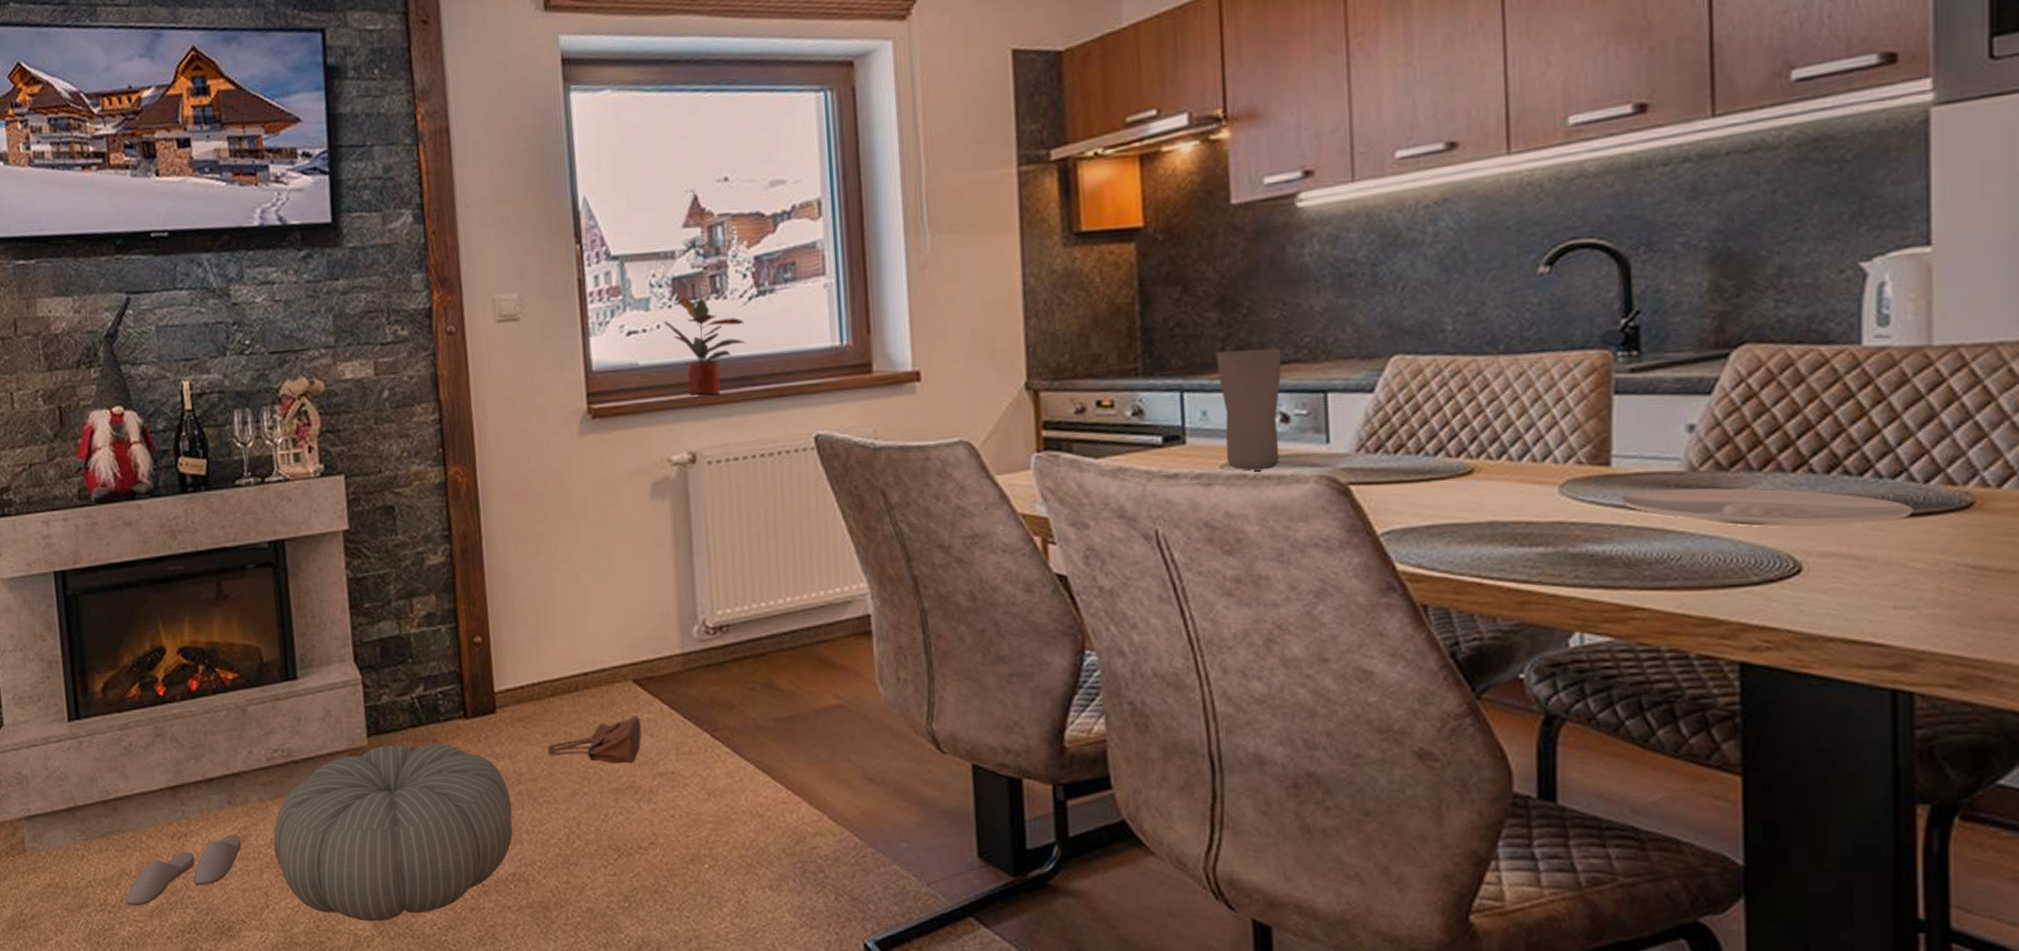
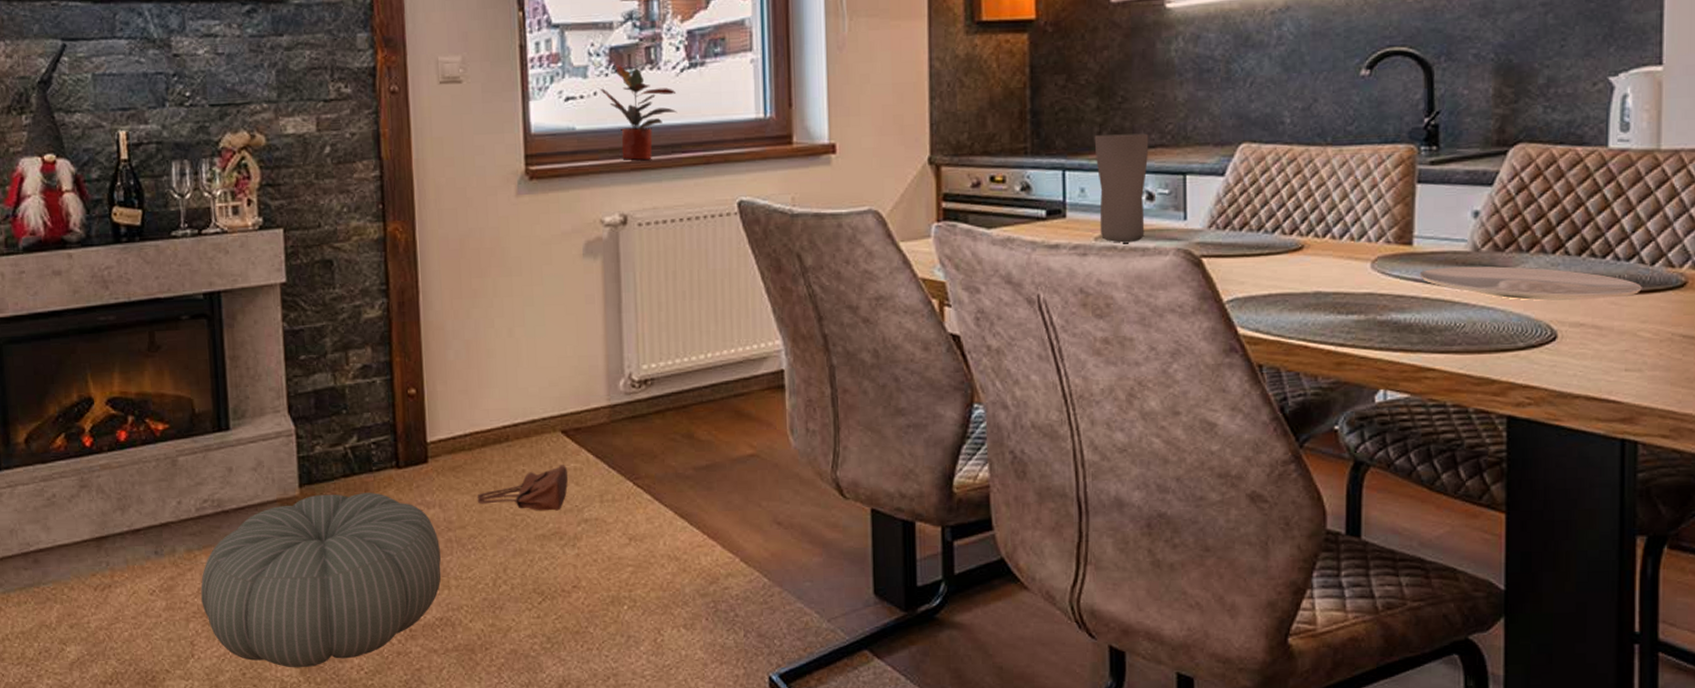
slippers: present [125,835,241,906] -> none [44,585,168,659]

